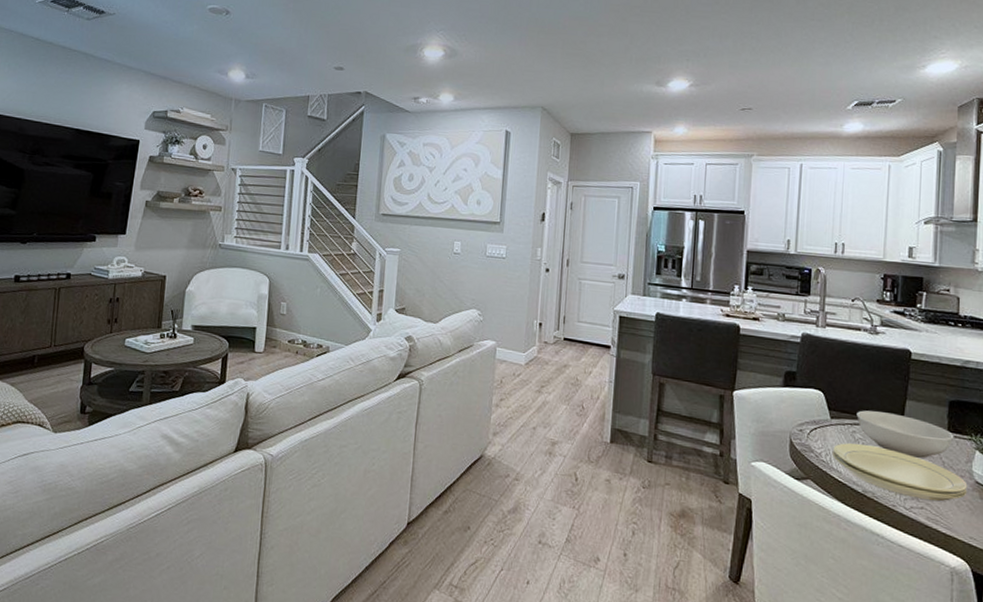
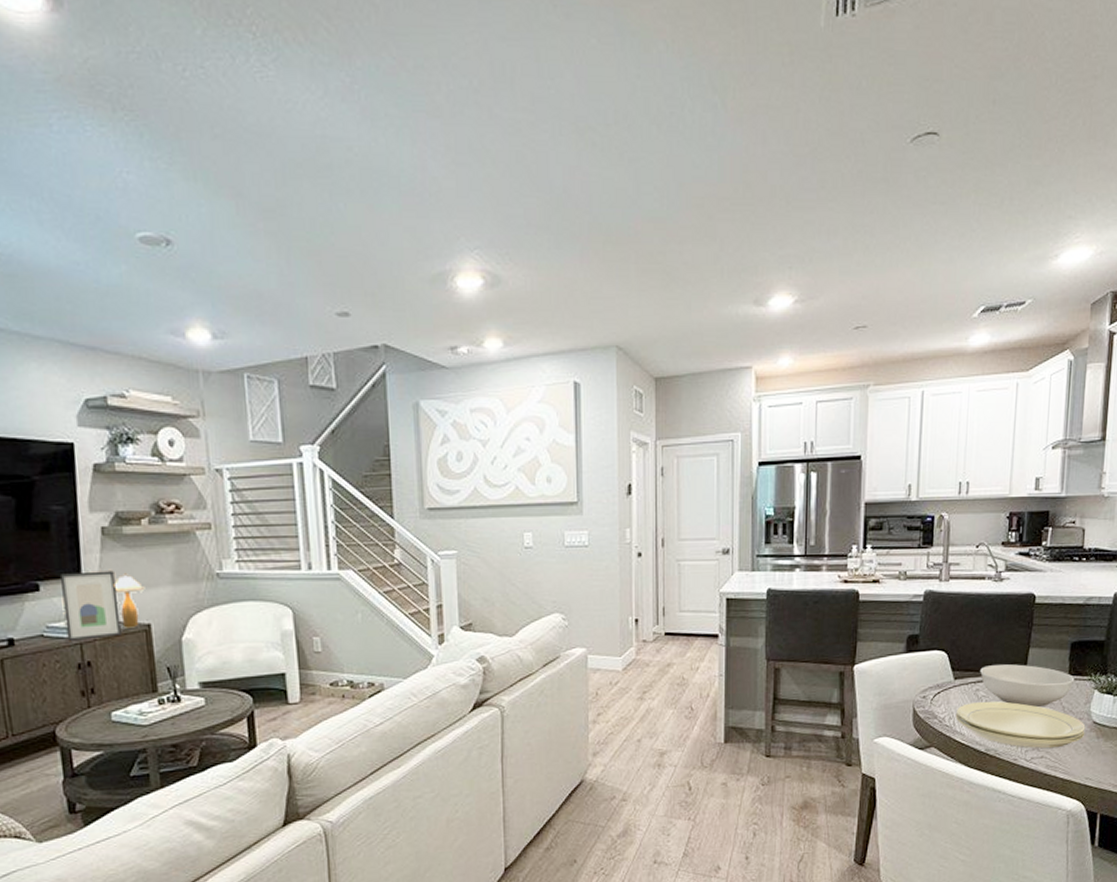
picture frame: none [106,231,149,282] -> present [59,570,121,642]
table lamp: none [145,236,166,277] -> present [113,573,144,628]

